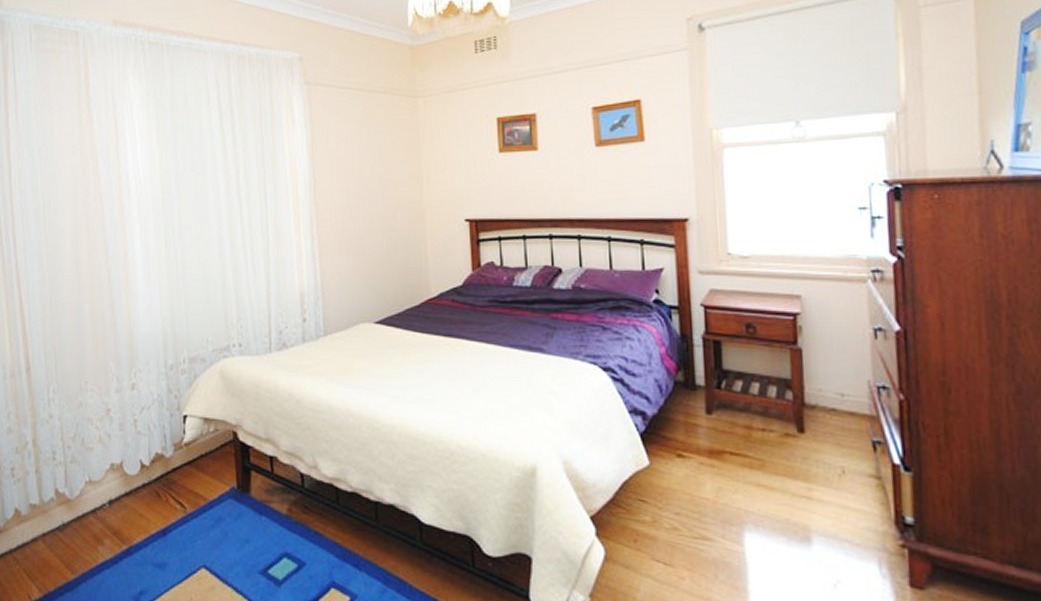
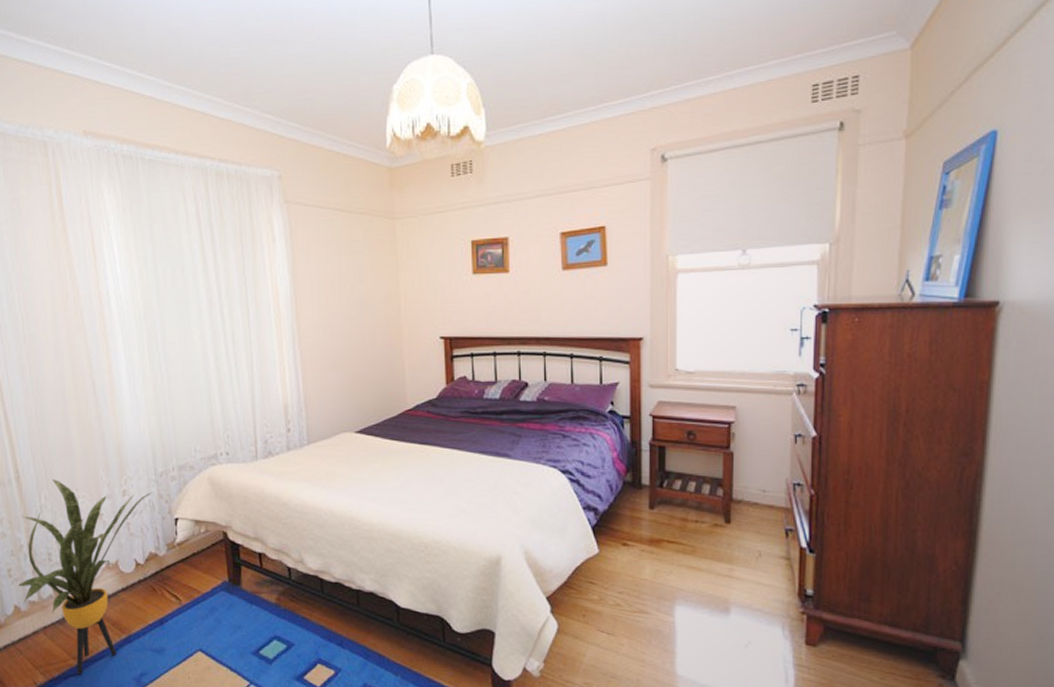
house plant: none [19,370,162,591] -> present [17,478,153,675]

